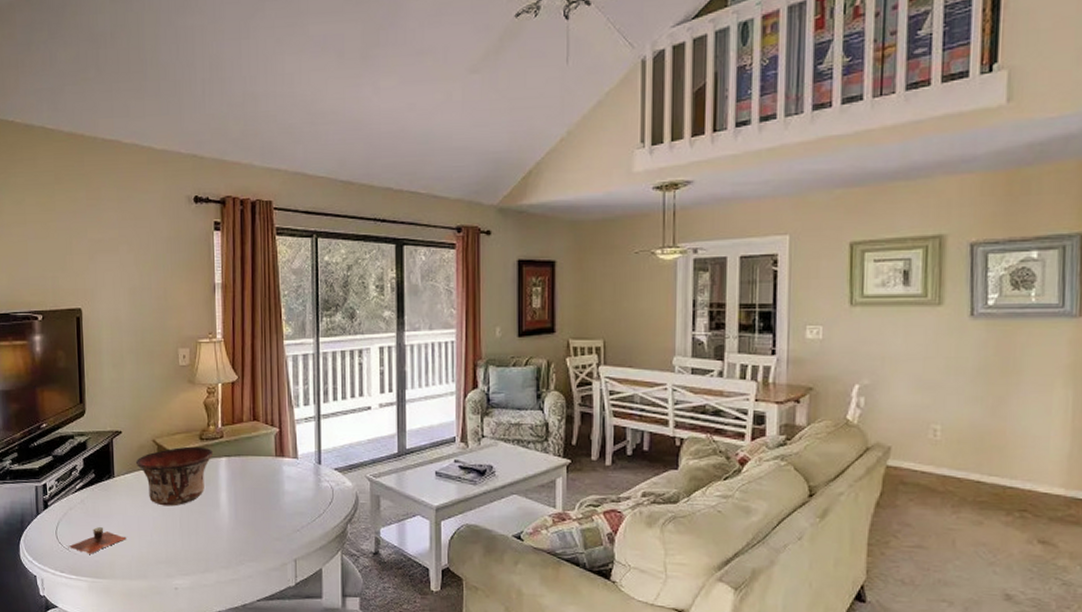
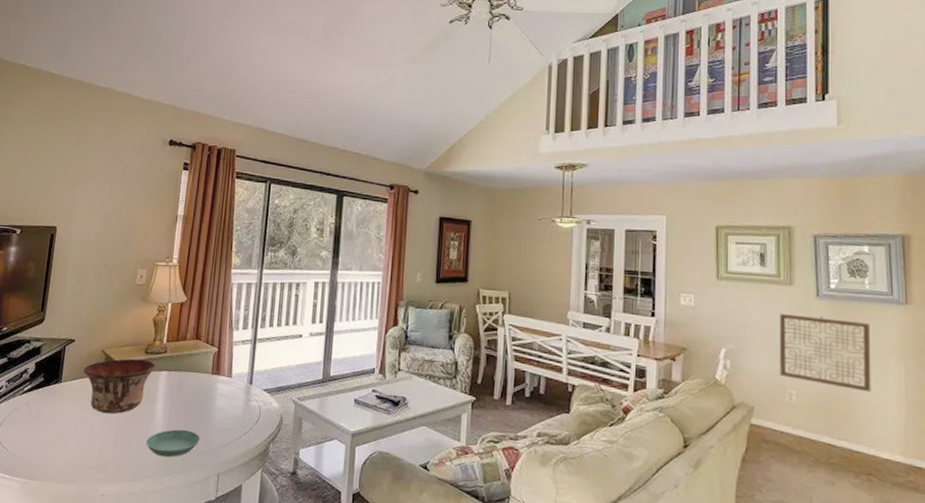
cup: present [68,527,127,554] -> none [7,429,64,455]
saucer: none [214,516,272,547] -> present [146,429,201,457]
wall art: none [922,339,1034,421] -> present [779,313,871,392]

